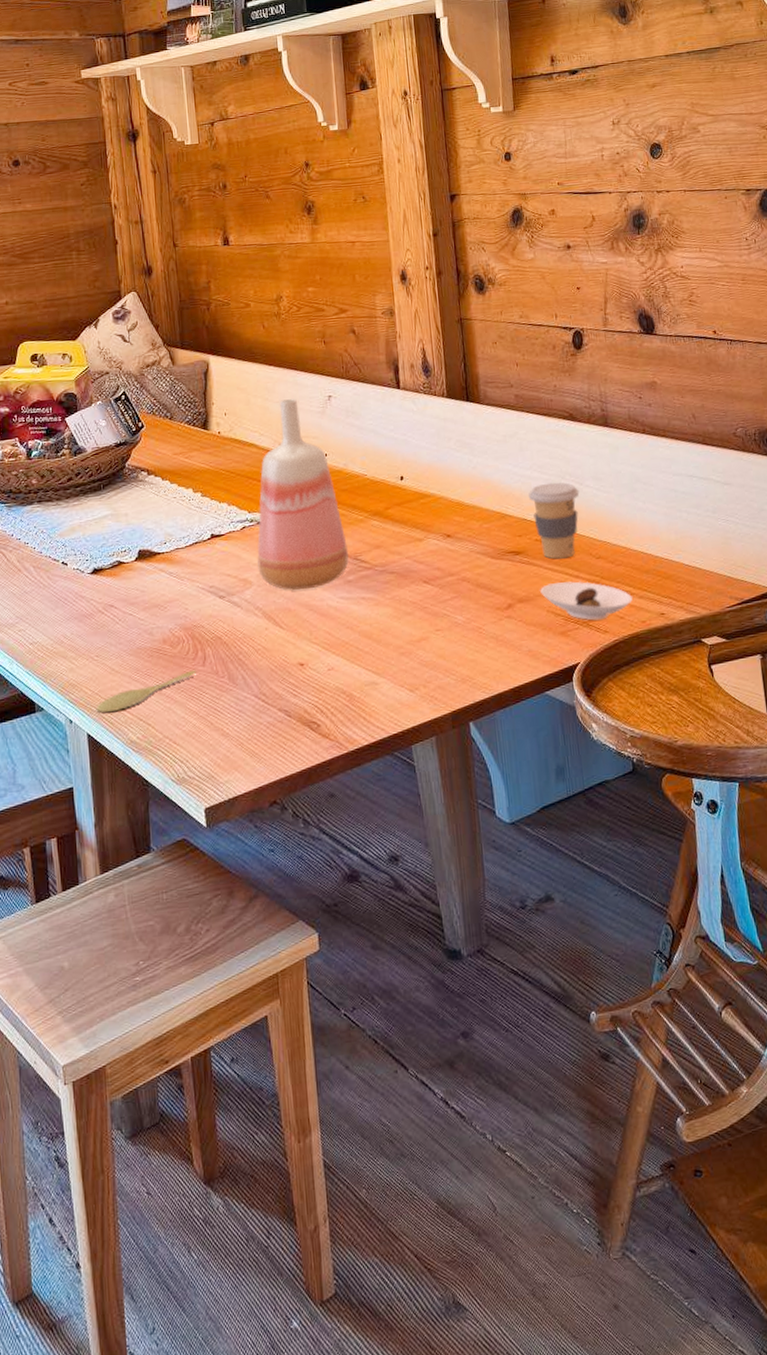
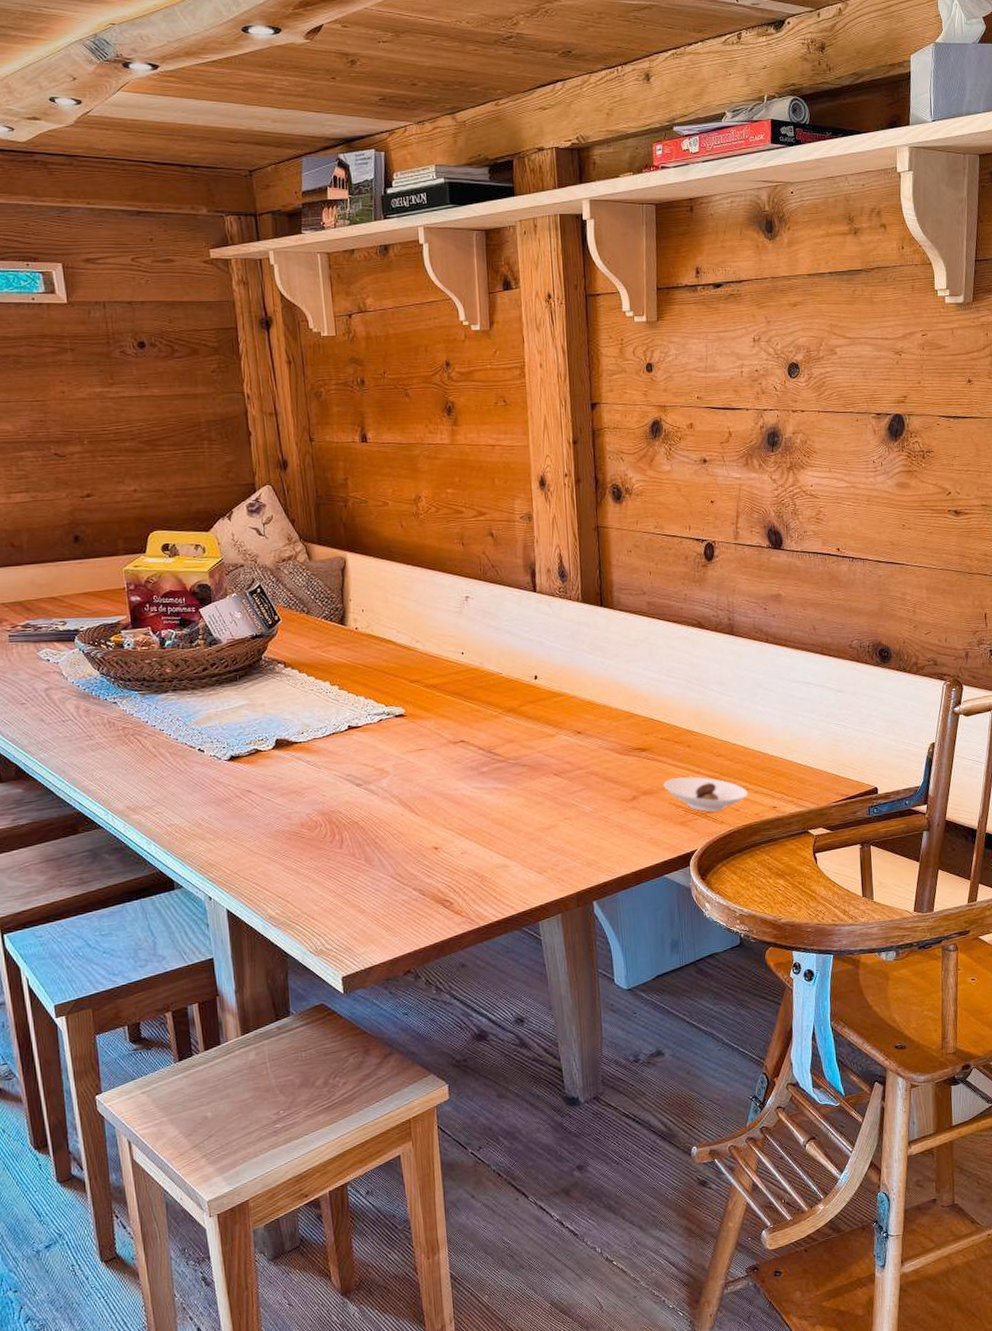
spoon: present [96,670,197,714] -> none [235,852,335,891]
vase: present [257,399,349,590] -> none [393,598,483,780]
coffee cup: present [527,482,580,559] -> none [655,685,704,756]

